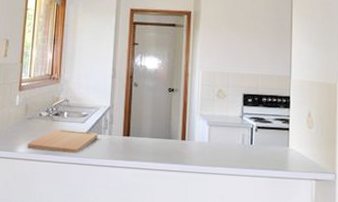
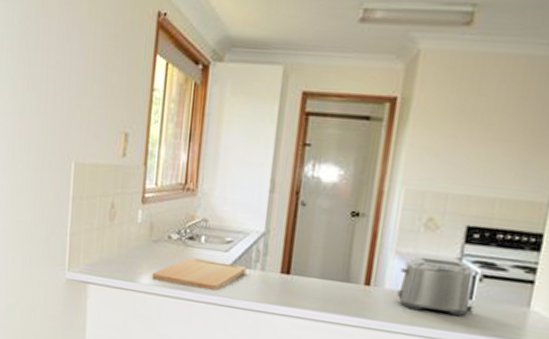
toaster: none [203,117,255,158] -> present [396,256,475,317]

